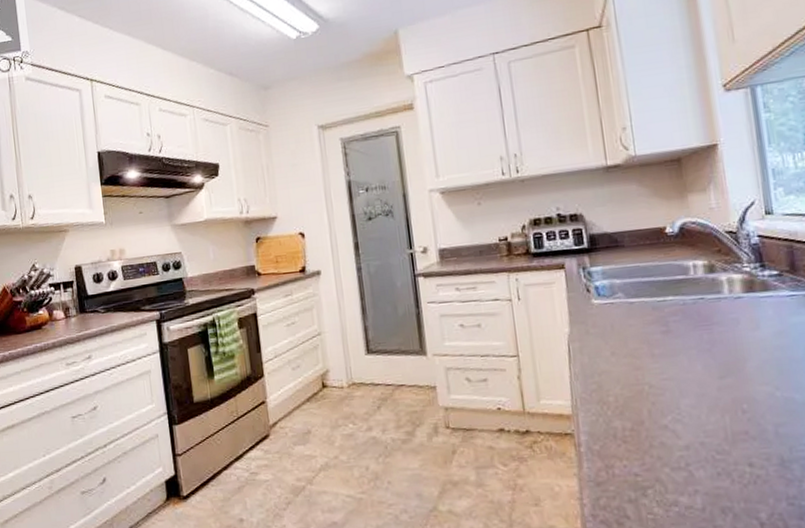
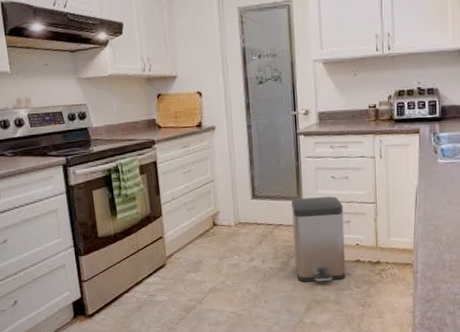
pedal bin: none [413,349,487,458] -> present [291,196,346,282]

